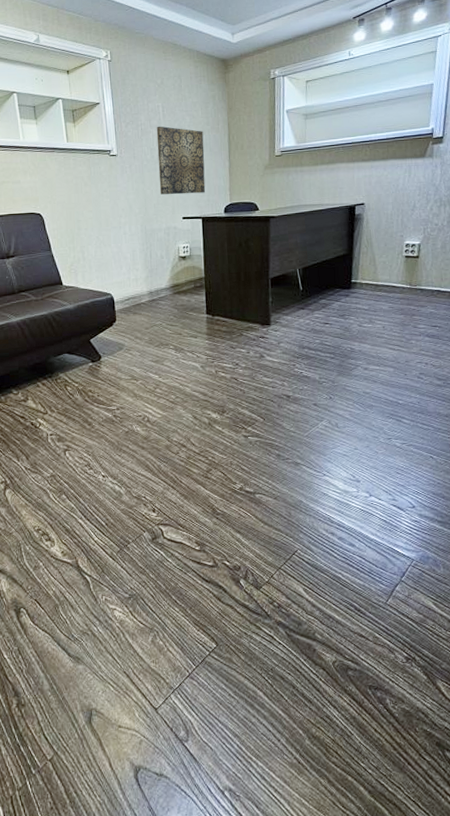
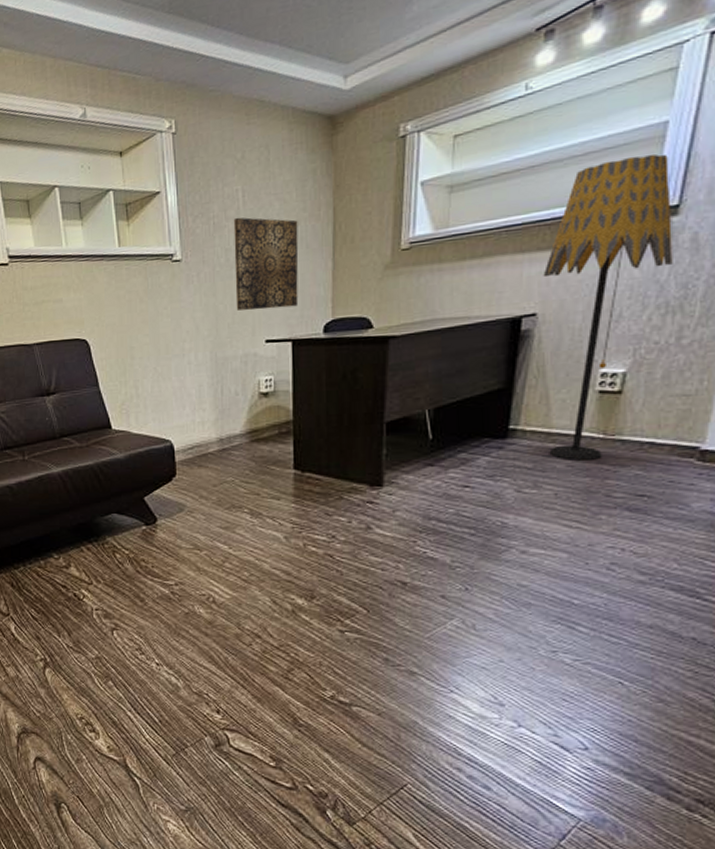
floor lamp: none [366,104,442,304] -> present [543,154,673,461]

